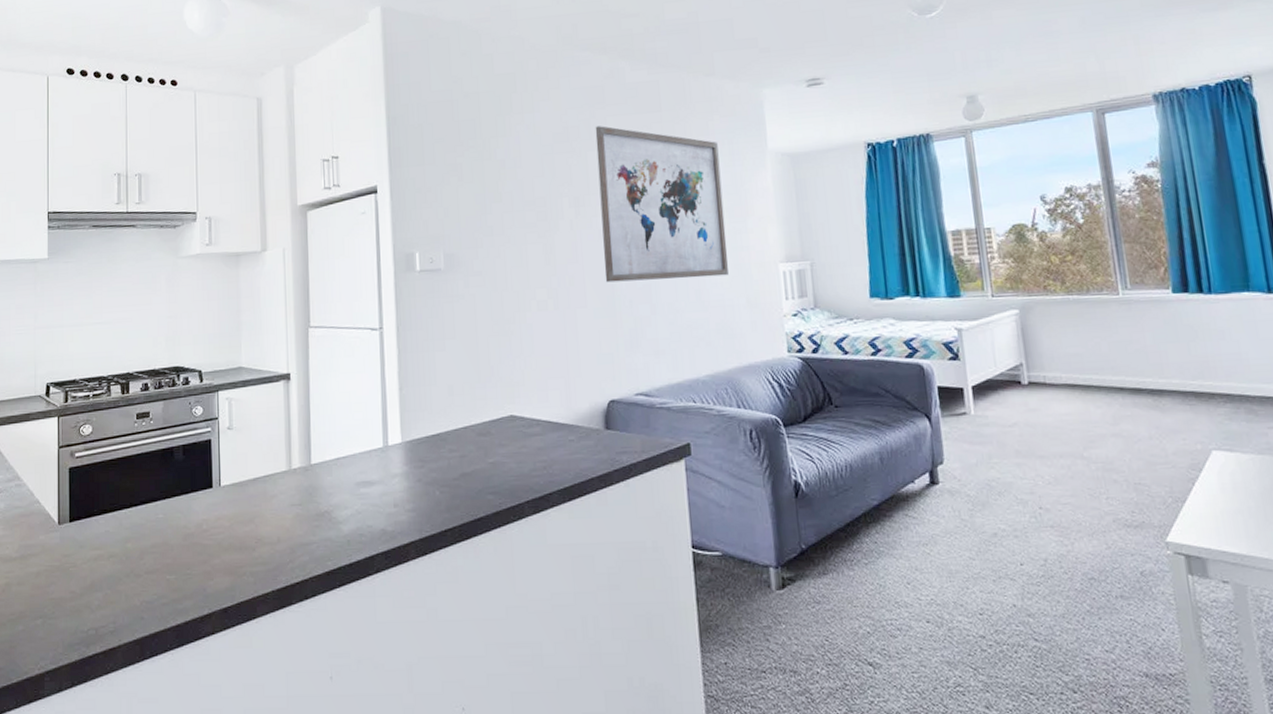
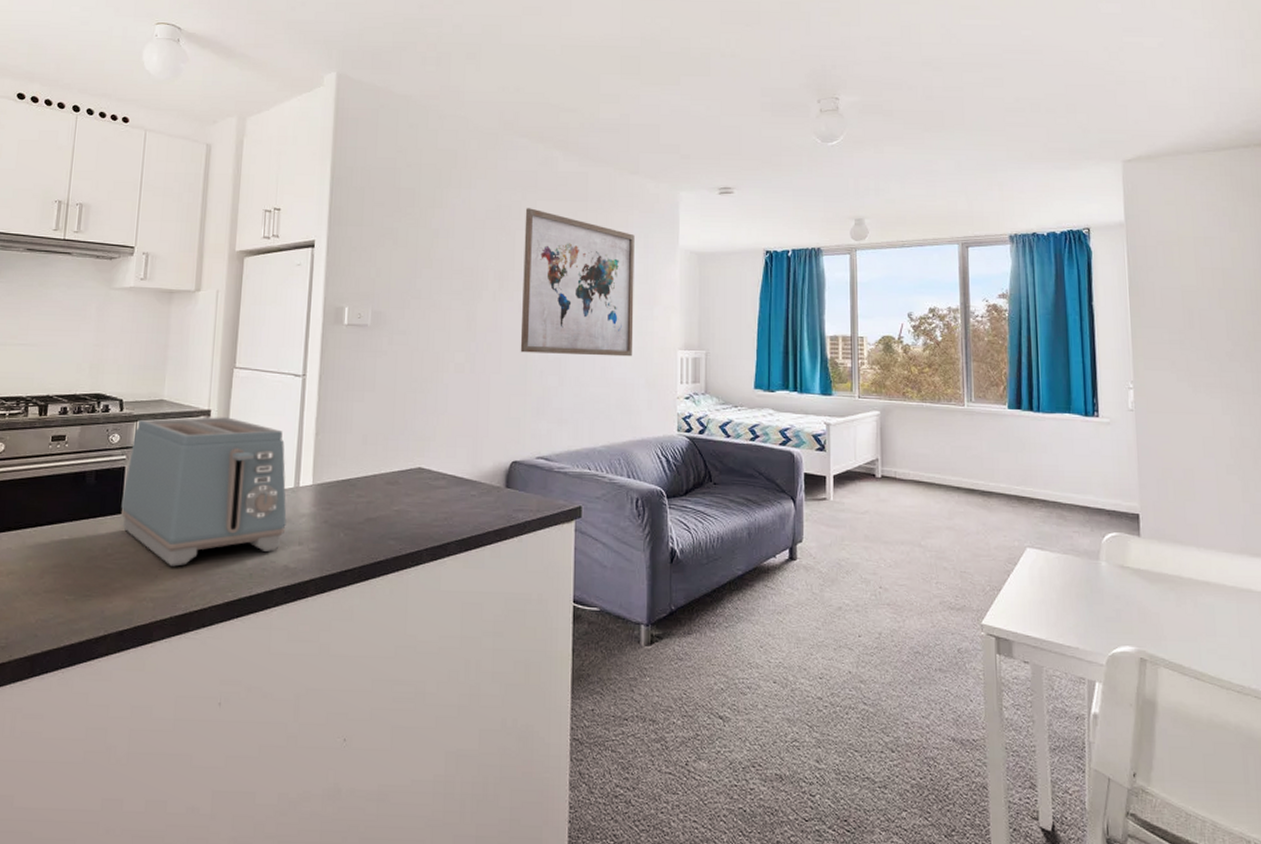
toaster: none [211,379,379,538] -> present [121,417,287,567]

